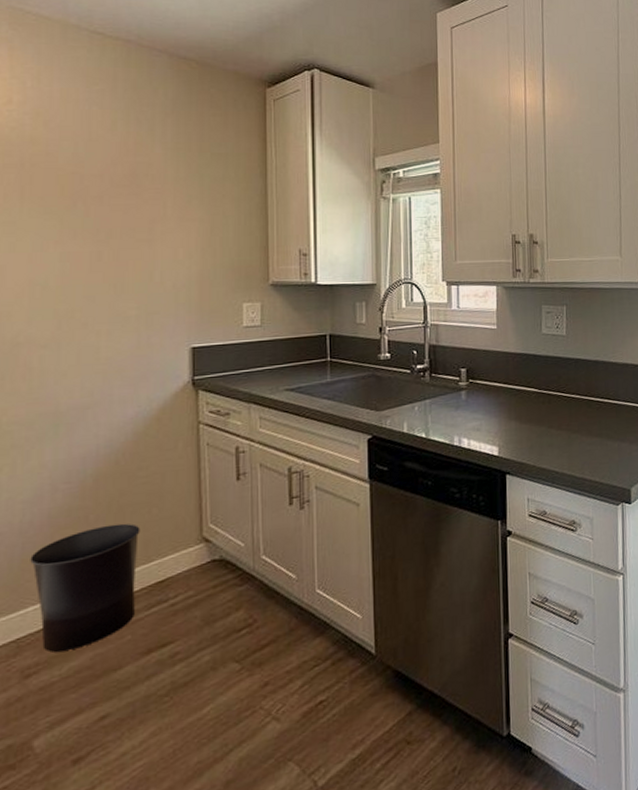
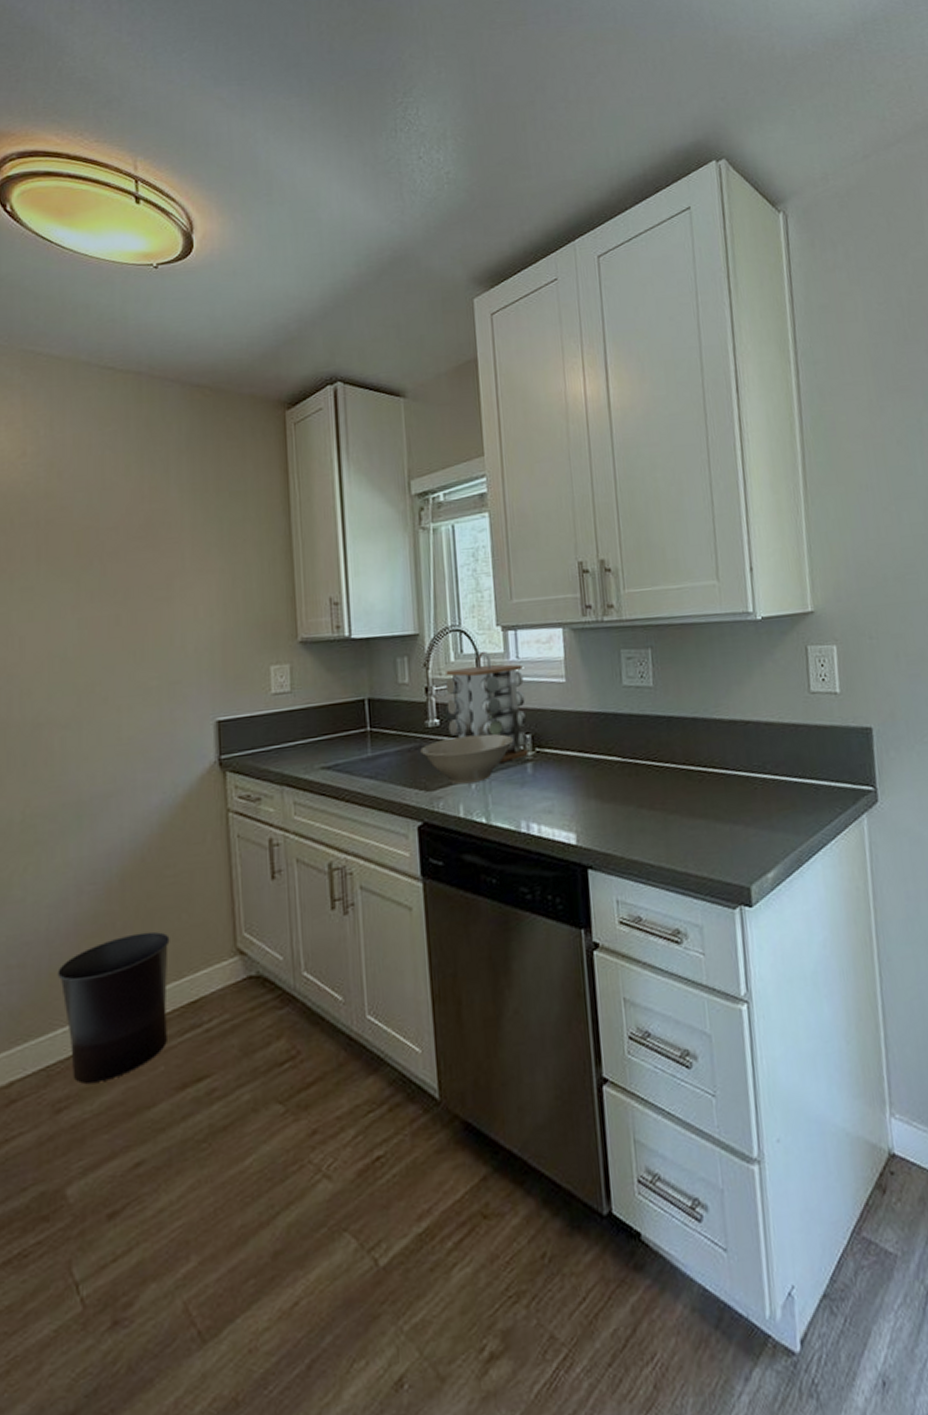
bowl: none [373,367,452,407] -> present [420,733,514,785]
spice rack: none [397,300,463,391] -> present [445,651,528,764]

